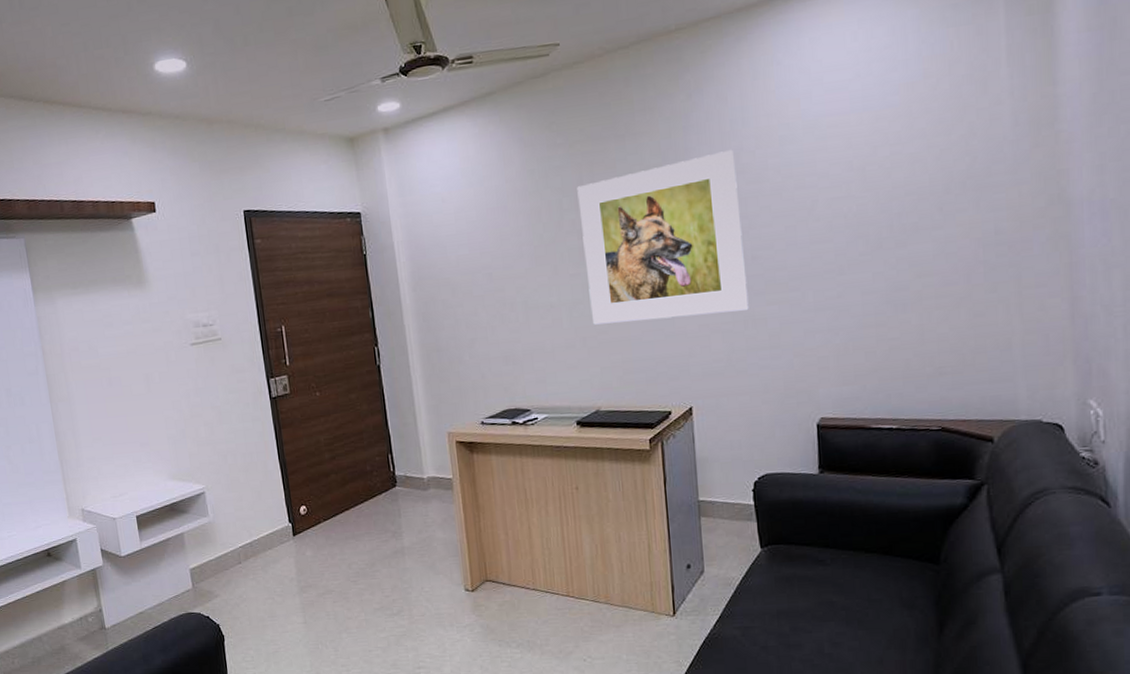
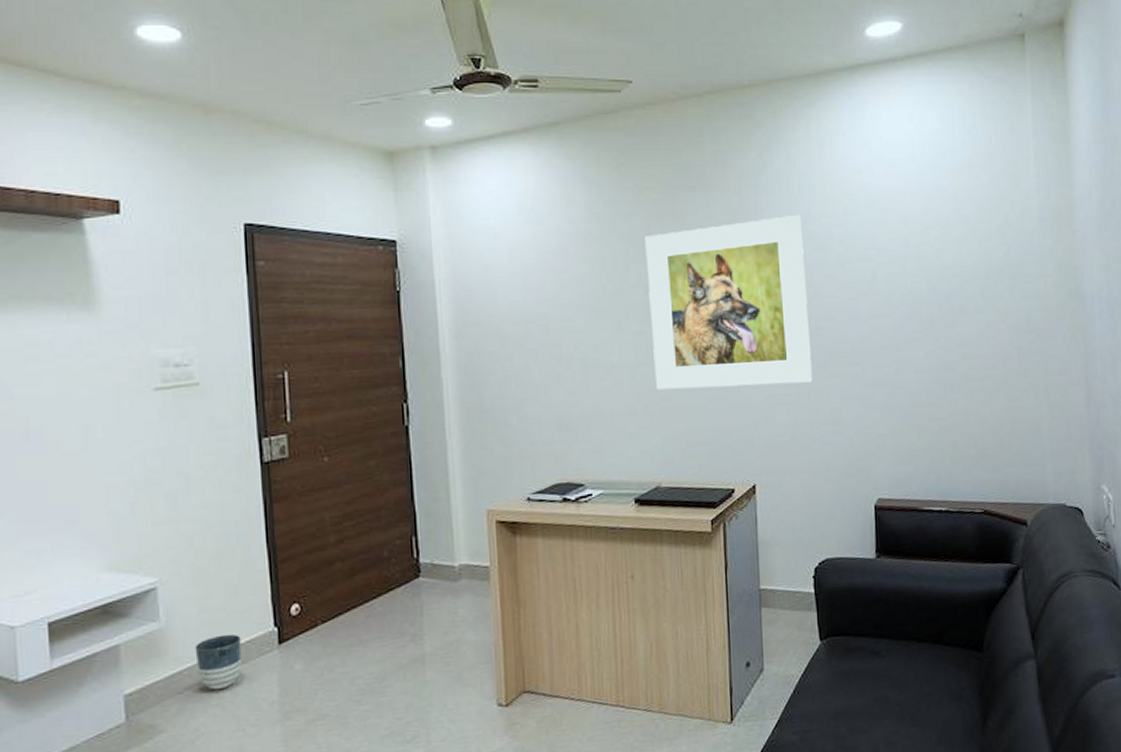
planter: none [234,527,268,569] -> present [194,634,242,691]

